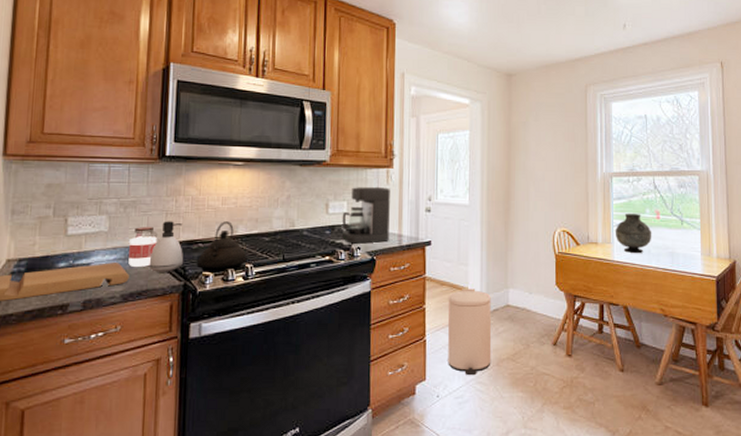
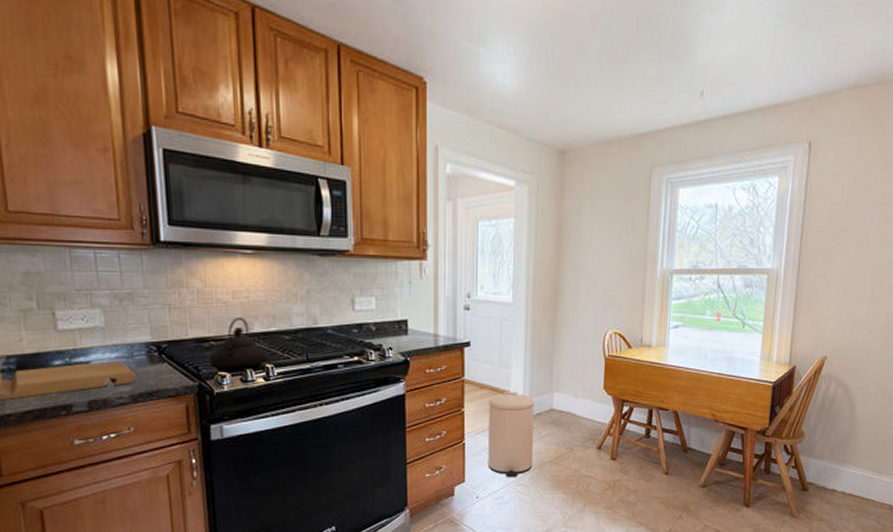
jar: present [128,227,157,267] -> none [131,322,163,366]
soap dispenser: present [149,221,184,272] -> none [156,316,196,372]
coffee maker: present [342,187,390,244] -> none [370,281,424,344]
vase: present [615,214,652,253] -> none [670,315,711,357]

